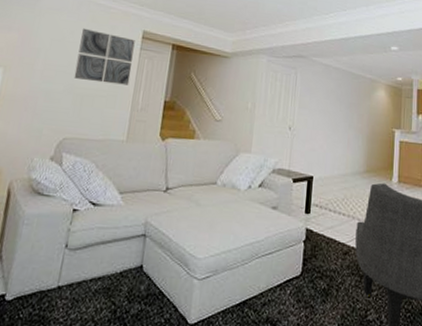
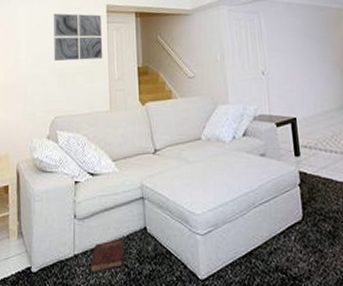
hardback book: none [72,275,116,308] -> present [89,239,124,273]

